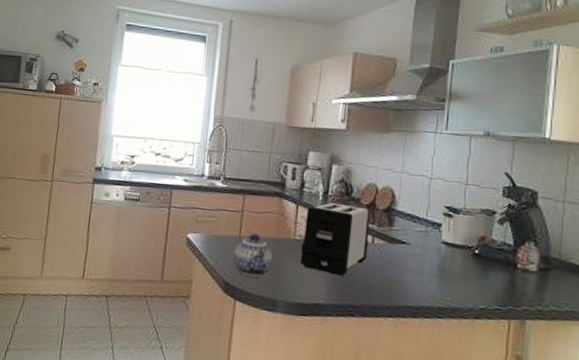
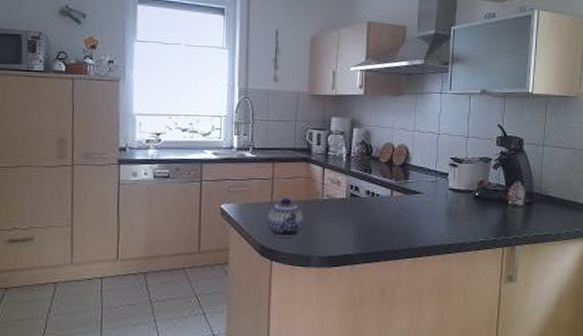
toaster: present [300,201,371,276] -> none [329,161,389,228]

